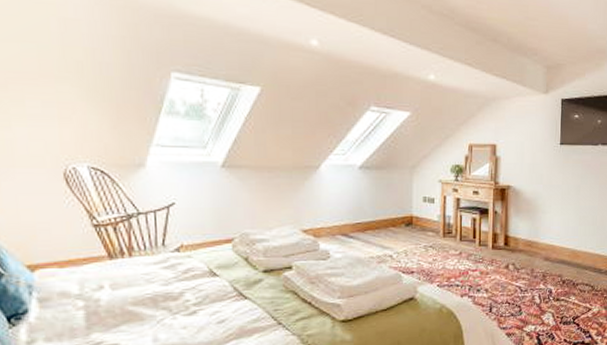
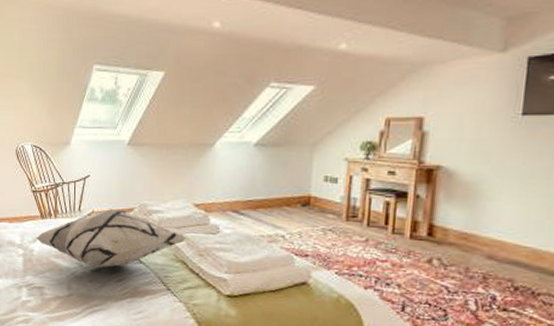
decorative pillow: none [101,241,296,310] -> present [35,209,187,267]

